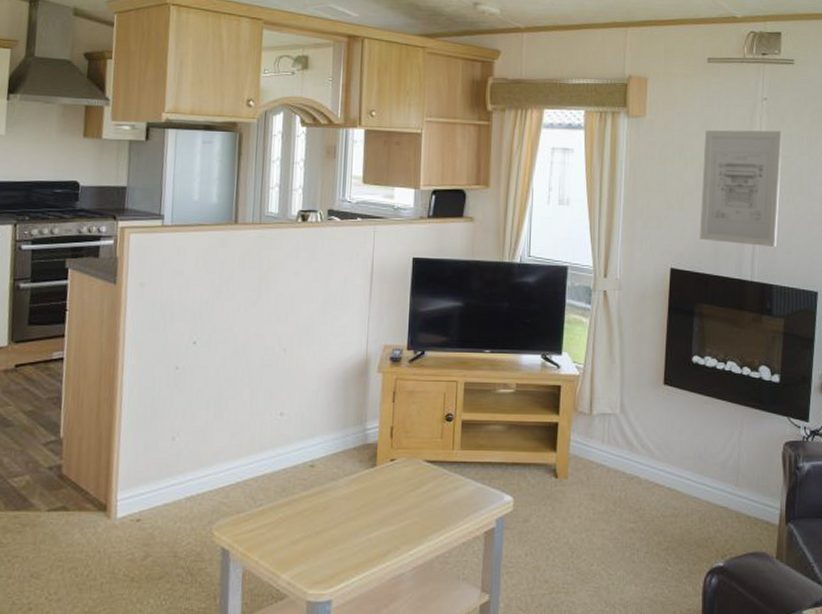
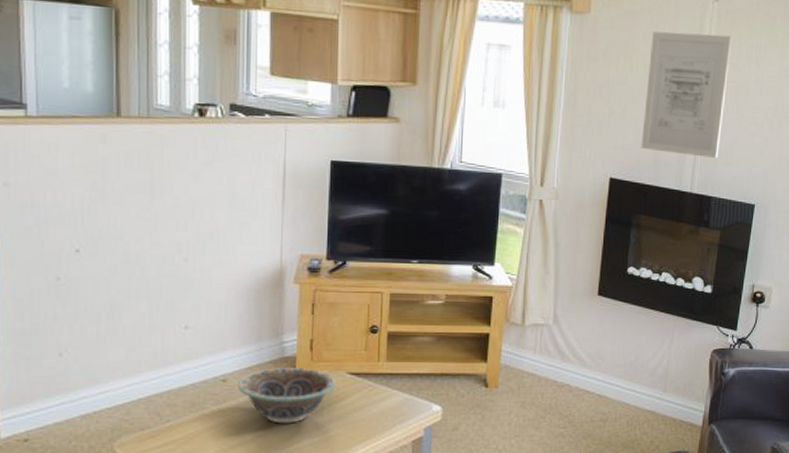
decorative bowl: none [324,453,414,511] -> present [238,366,337,424]

